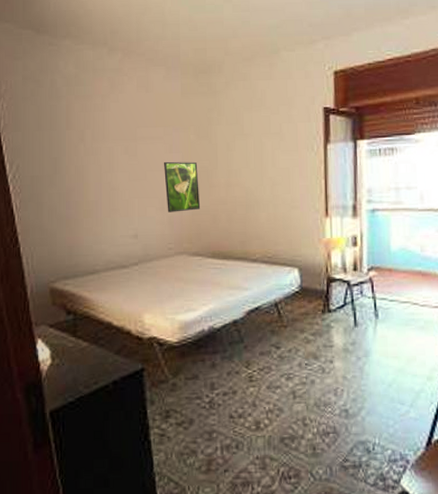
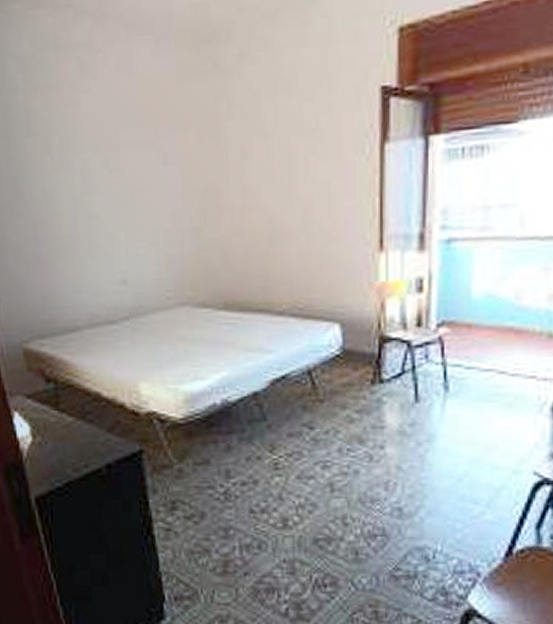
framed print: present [164,161,201,212] -> none [157,176,208,249]

